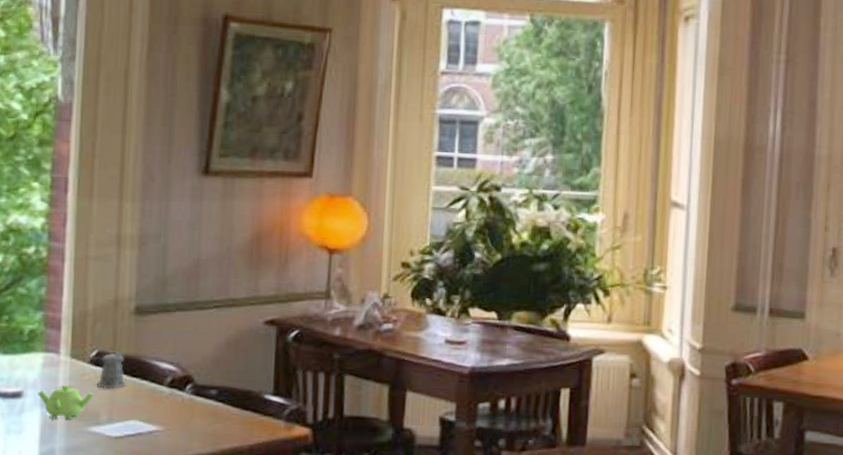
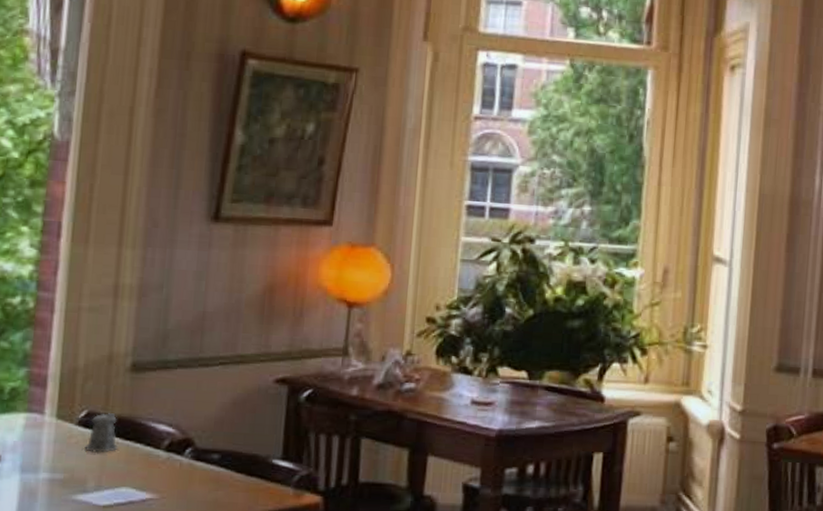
teapot: present [38,385,93,420] -> none [17,449,81,487]

